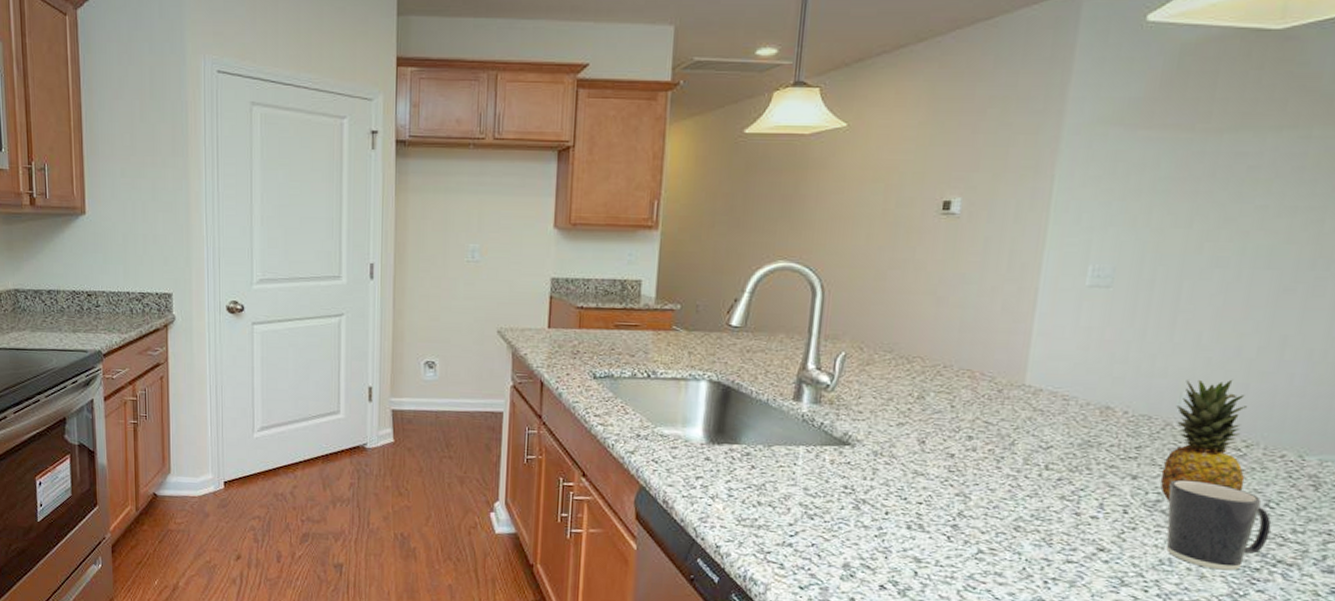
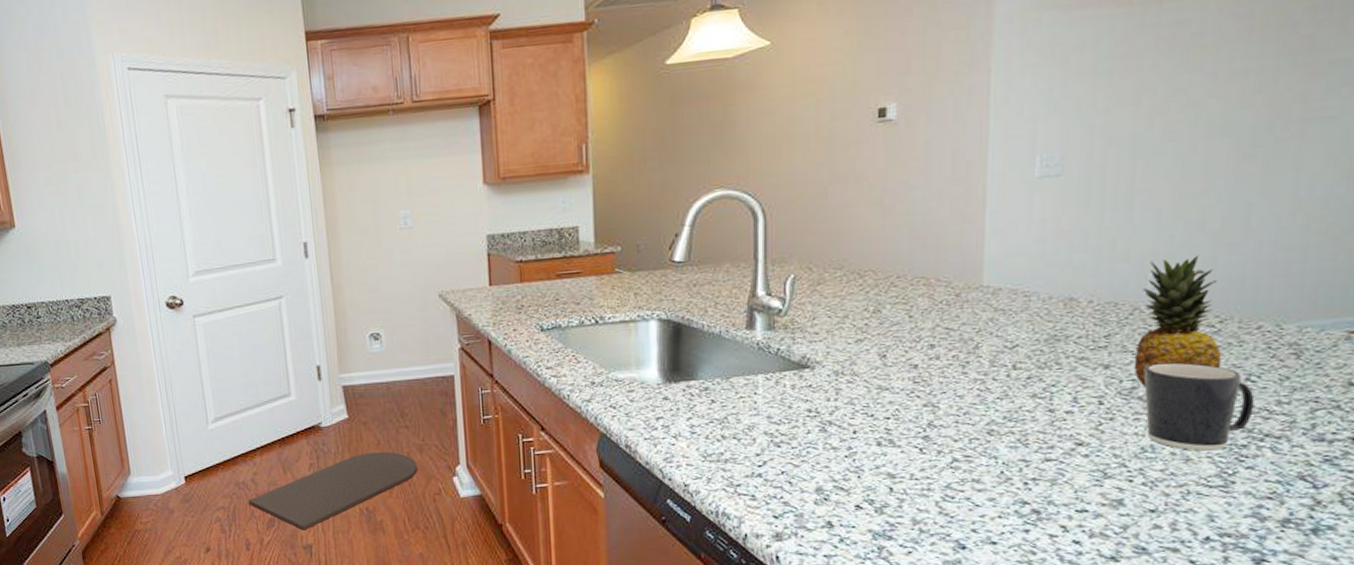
door mat: none [284,478,456,549] -> present [248,451,417,530]

